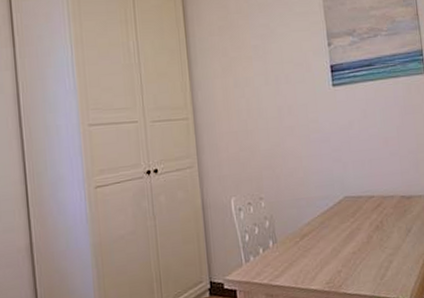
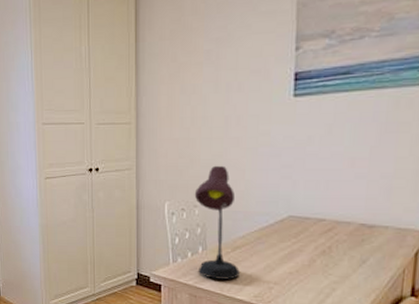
desk lamp: none [258,154,310,273] -> present [194,165,240,280]

